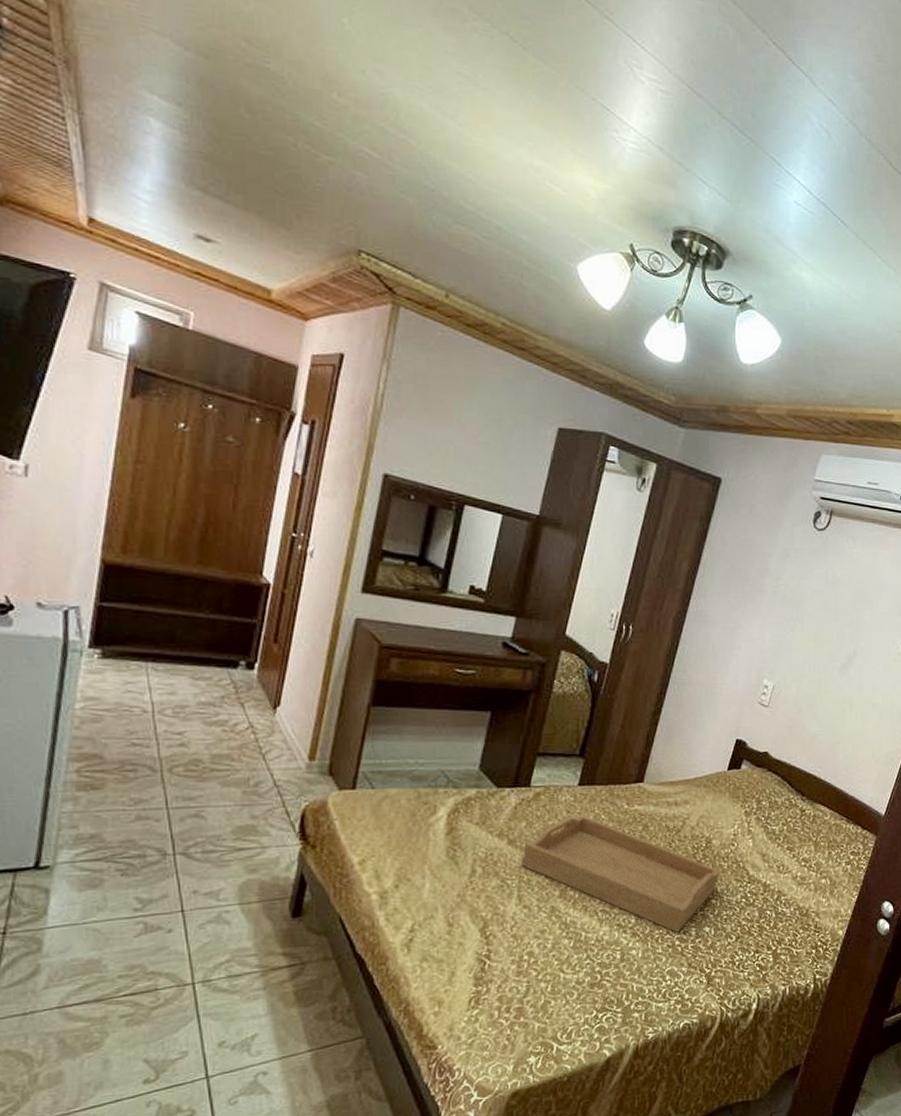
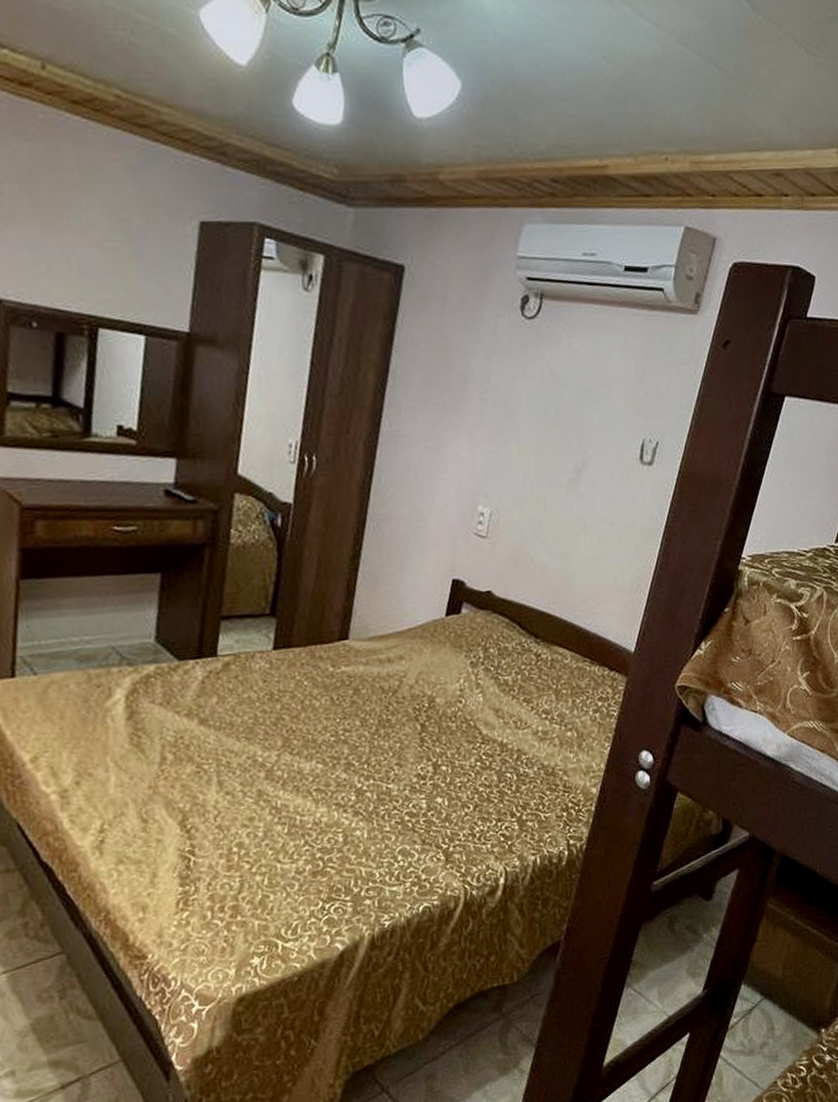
serving tray: present [521,815,720,933] -> none [217,683,448,807]

